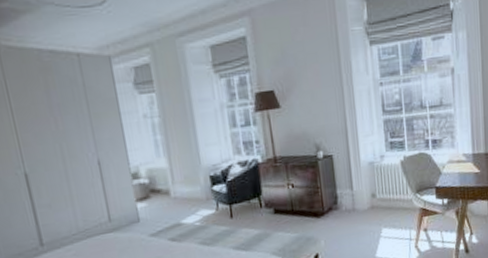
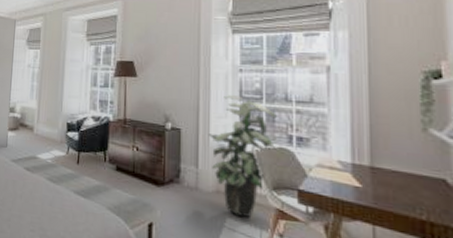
indoor plant: none [358,110,416,224] -> present [208,95,277,217]

